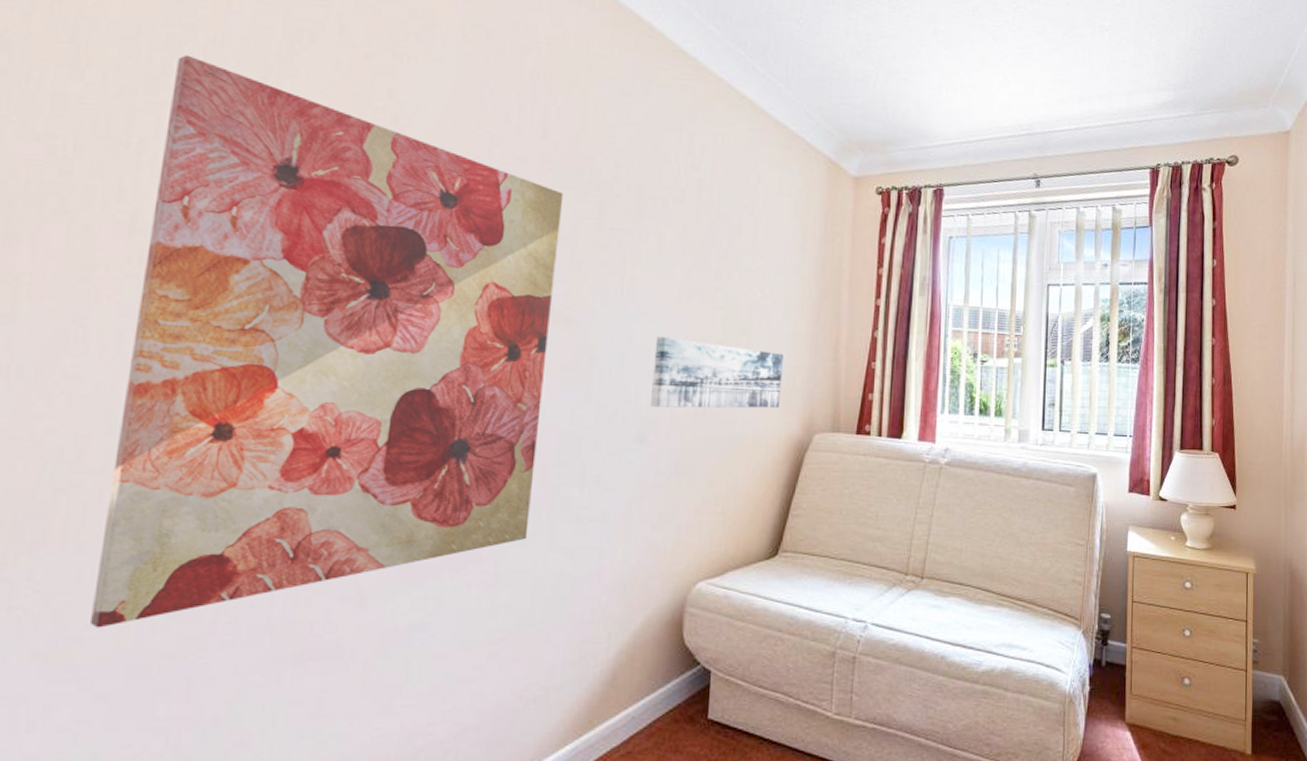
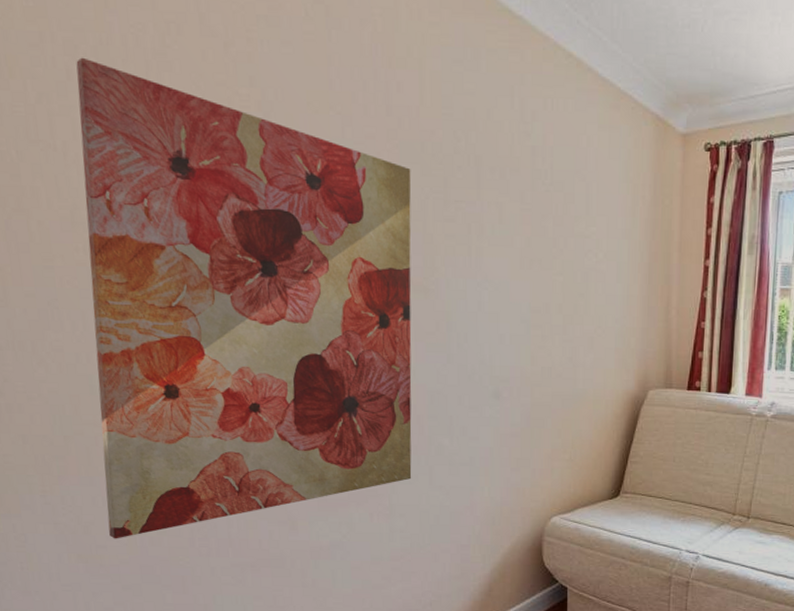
wall art: present [650,337,783,409] -> none [502,303,618,368]

